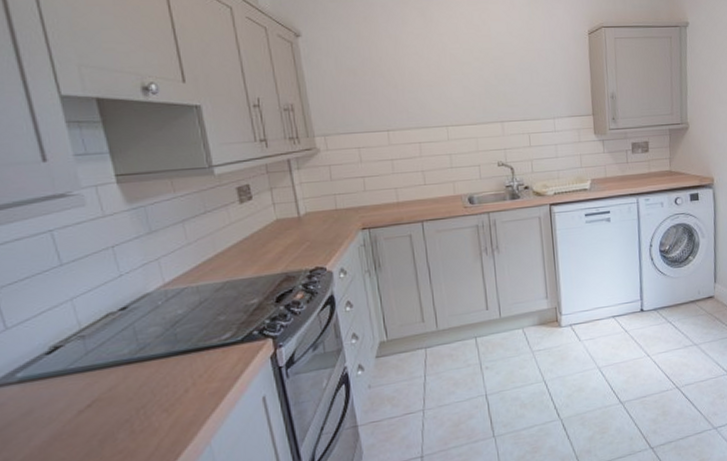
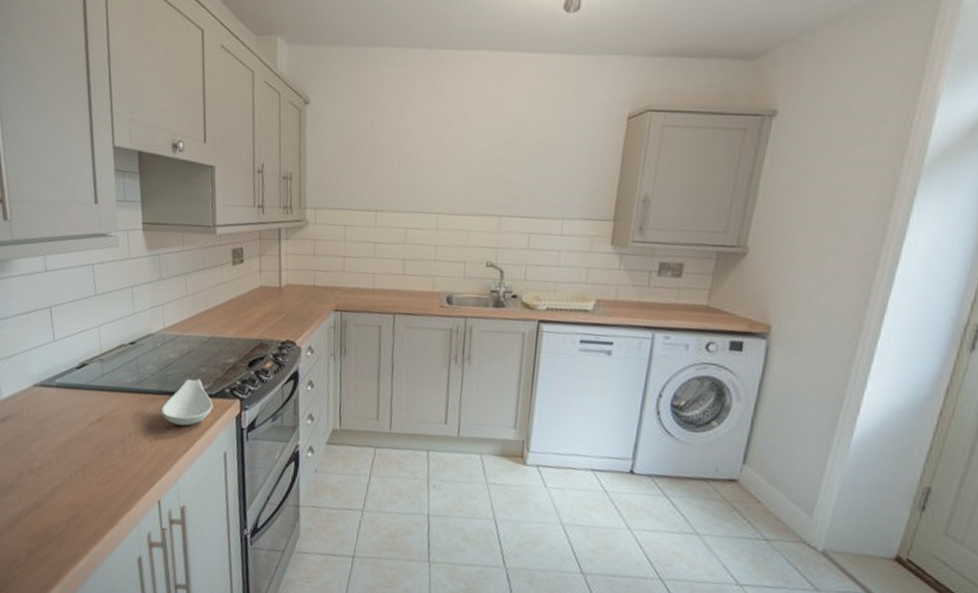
spoon rest: none [174,328,241,384] -> present [161,379,214,426]

